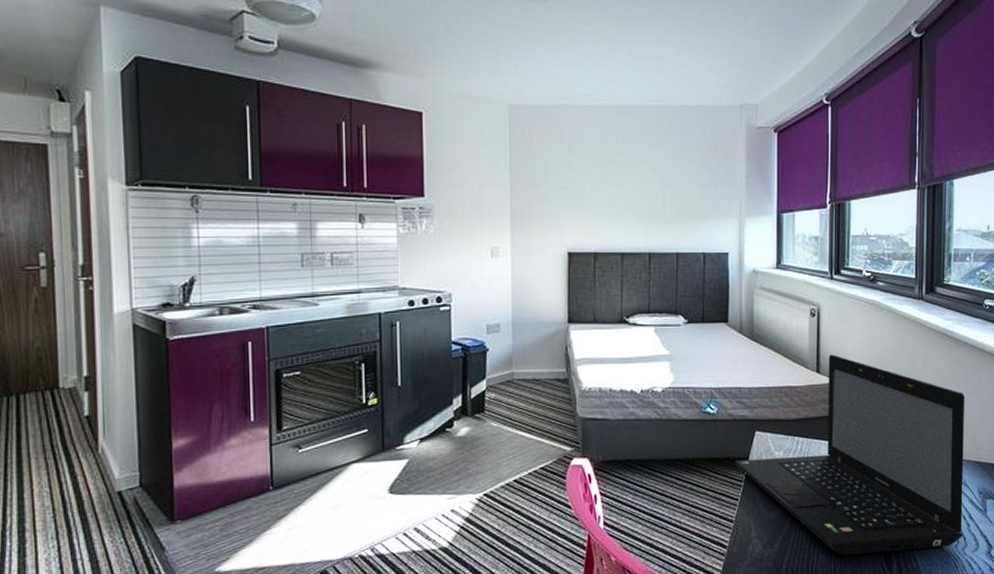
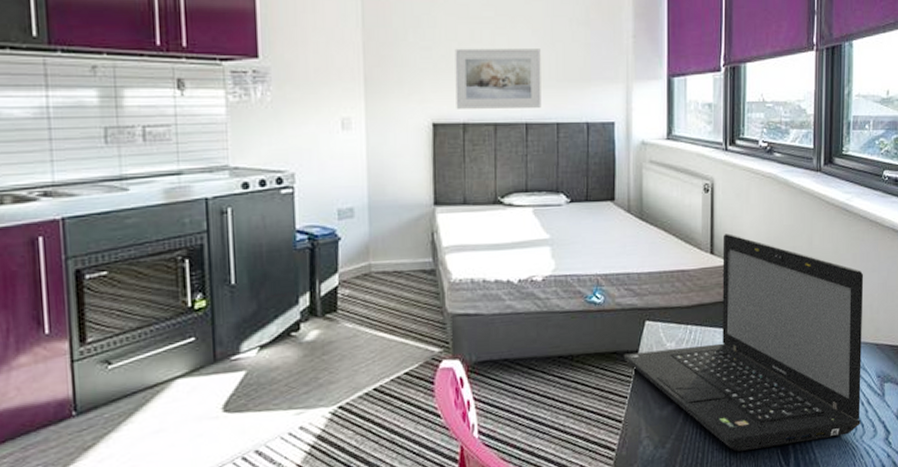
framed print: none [588,188,663,240] -> present [455,48,542,109]

